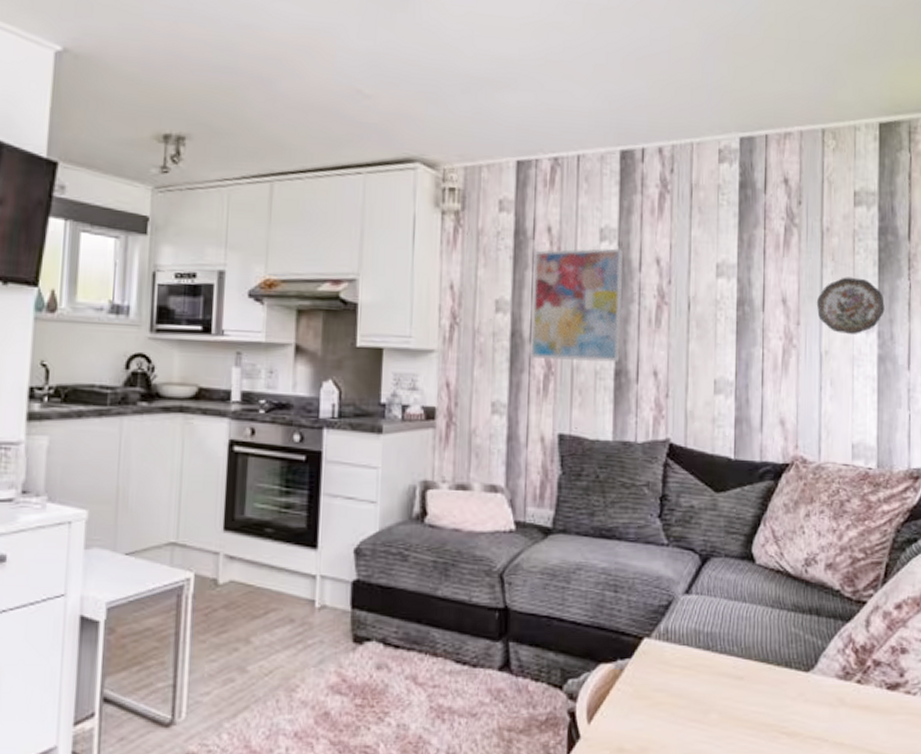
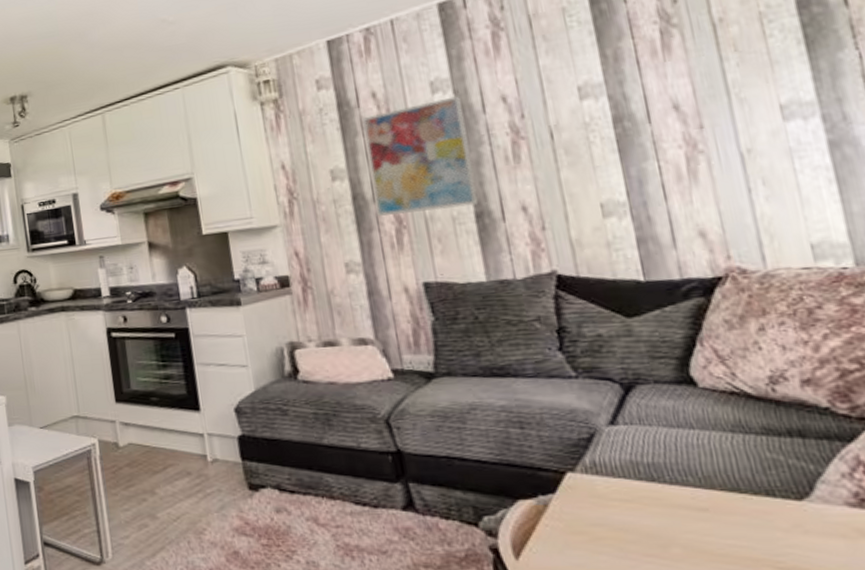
decorative plate: present [816,277,885,335] -> none [721,62,827,128]

